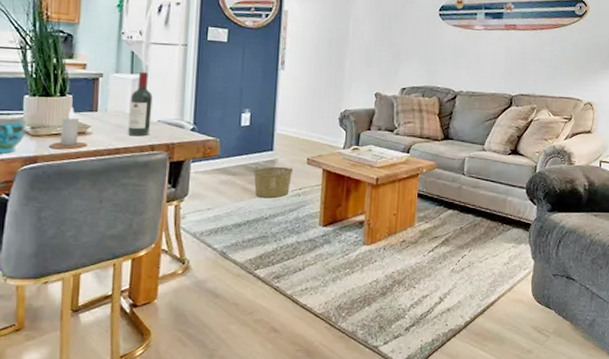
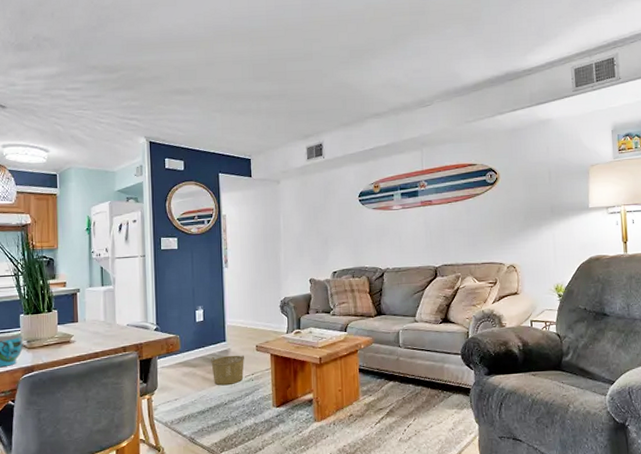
candle: present [49,106,87,150] -> none [42,320,72,358]
wine bottle: present [128,72,153,137] -> none [103,284,122,341]

